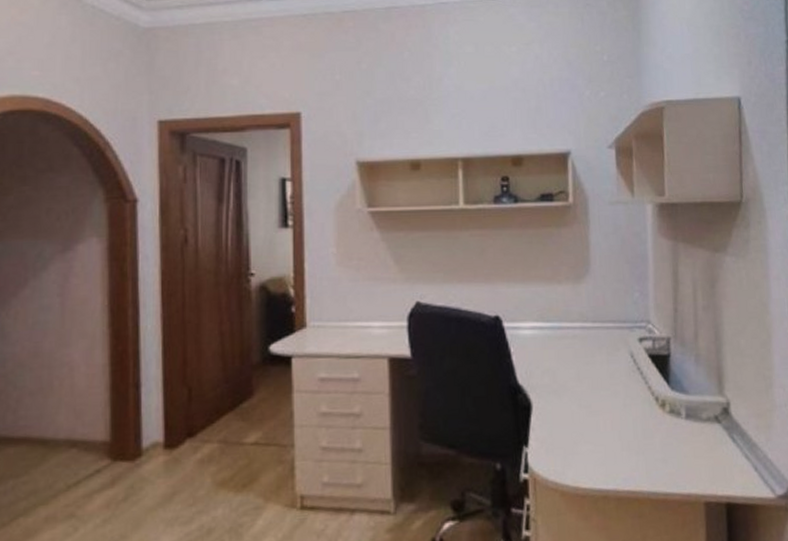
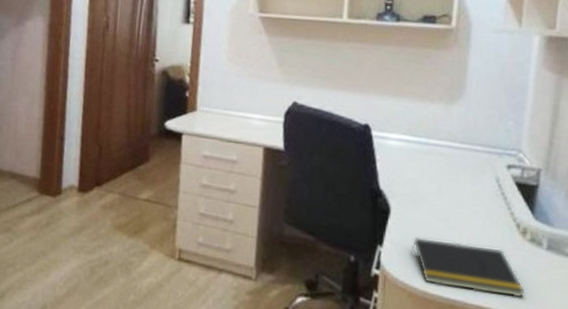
notepad: none [557,426,673,478] -> present [410,237,526,297]

